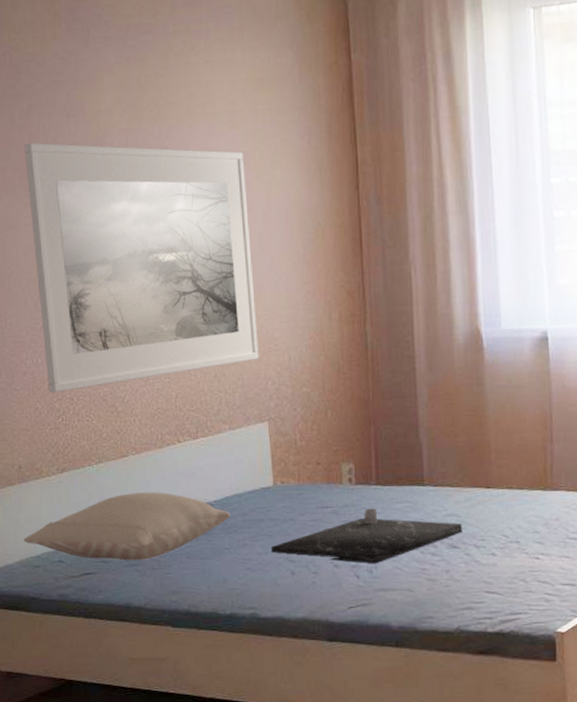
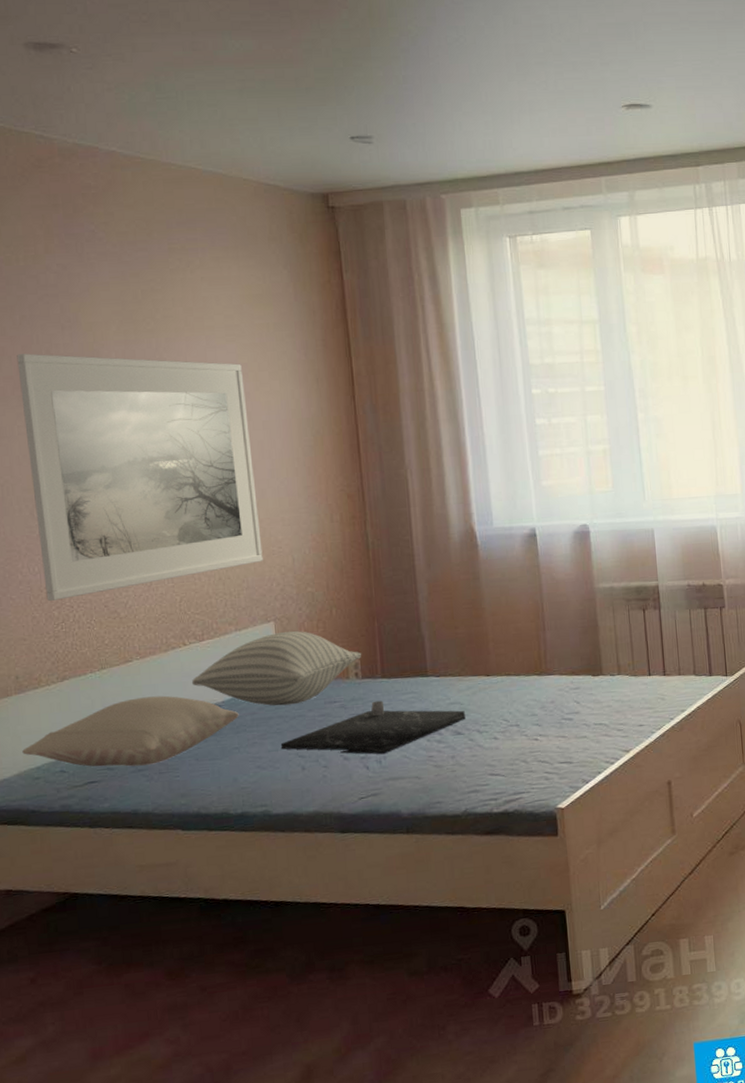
pillow: none [184,432,357,508] -> present [191,630,362,706]

